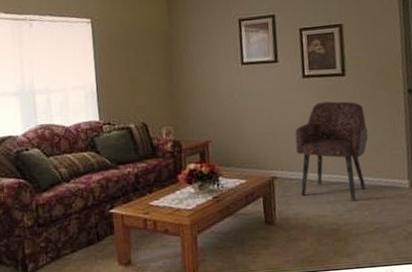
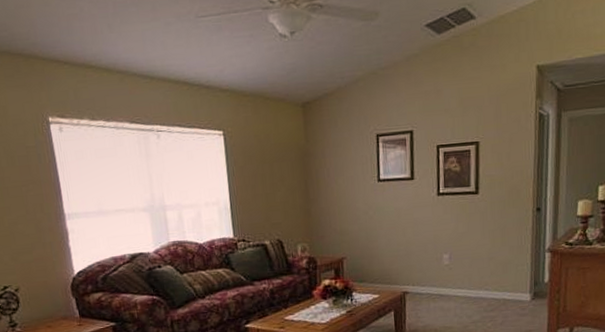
armchair: present [294,101,369,201] -> none [426,219,496,314]

